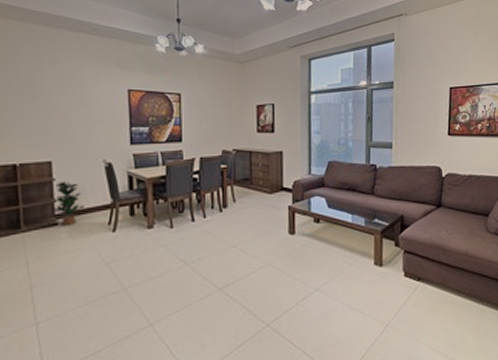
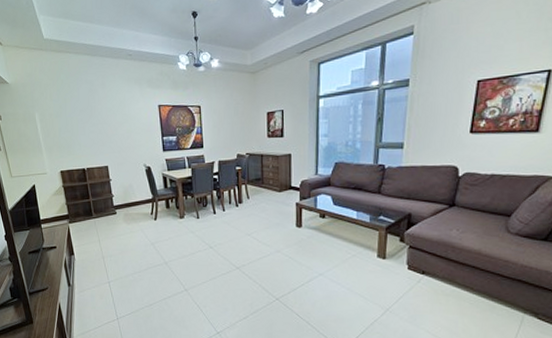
potted plant: present [50,181,85,226] -> none [110,181,134,214]

